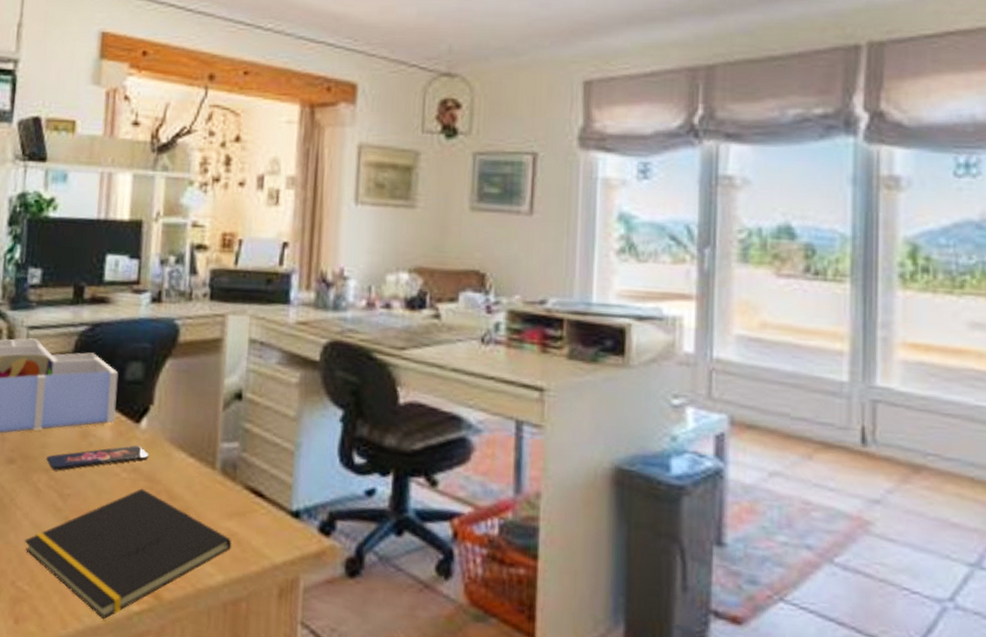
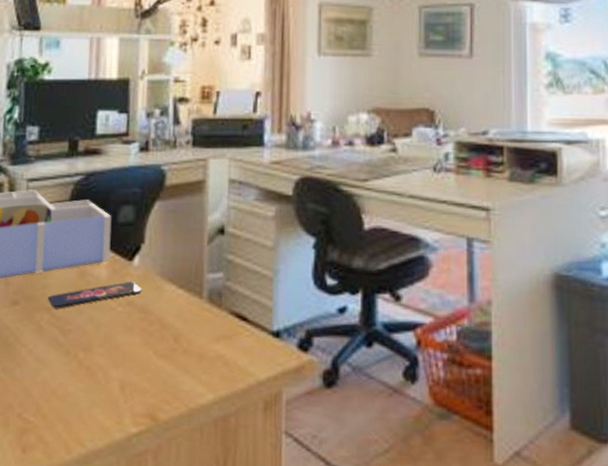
notepad: present [24,488,232,620] -> none [29,320,220,443]

